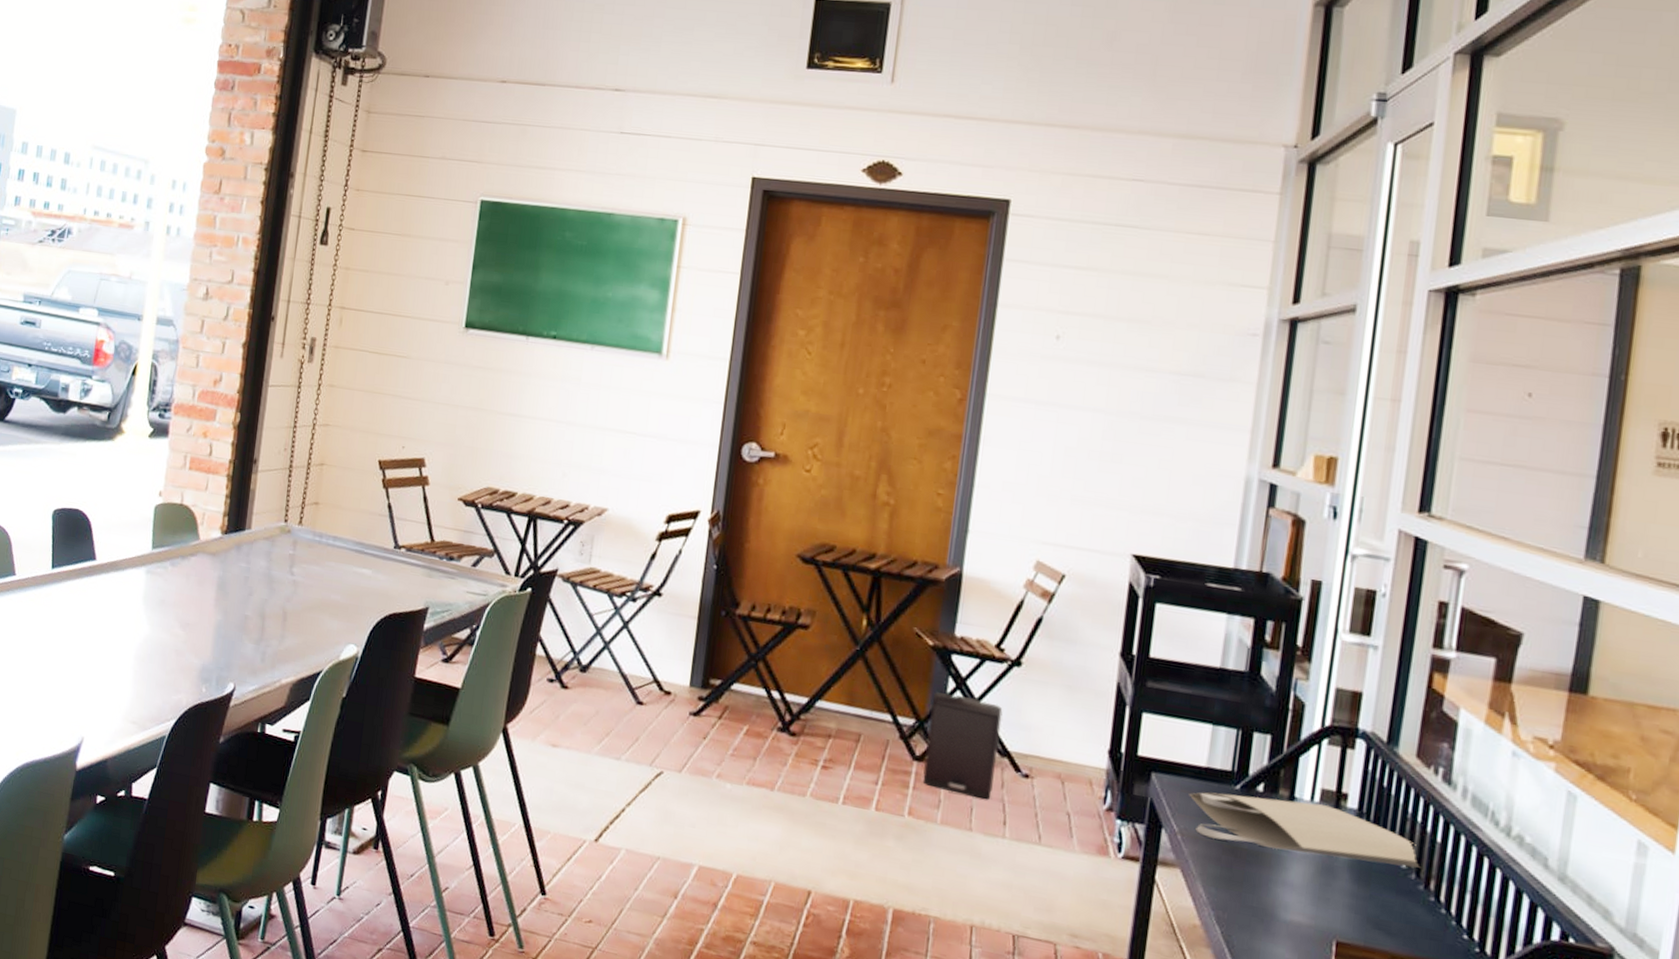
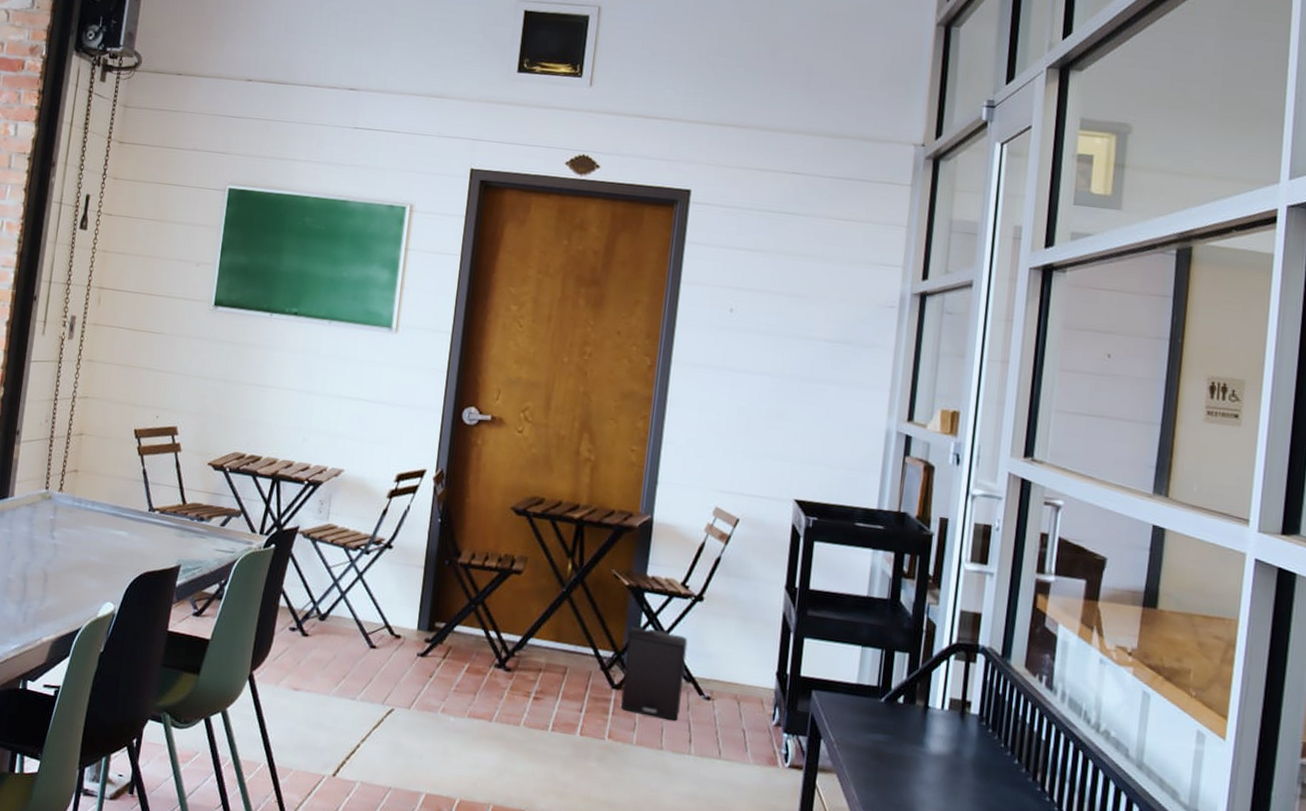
tote bag: present [1189,792,1420,868] -> none [843,705,1029,763]

